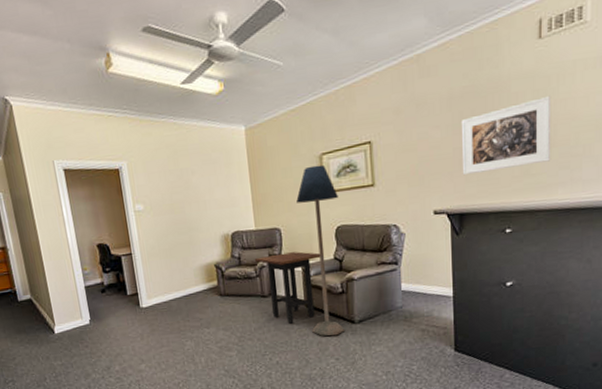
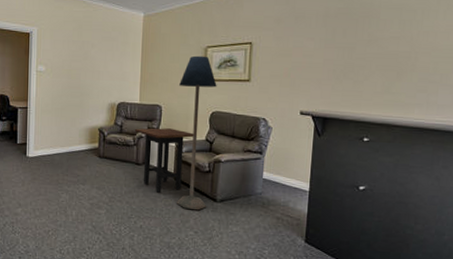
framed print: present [461,95,551,176] -> none [329,26,415,85]

